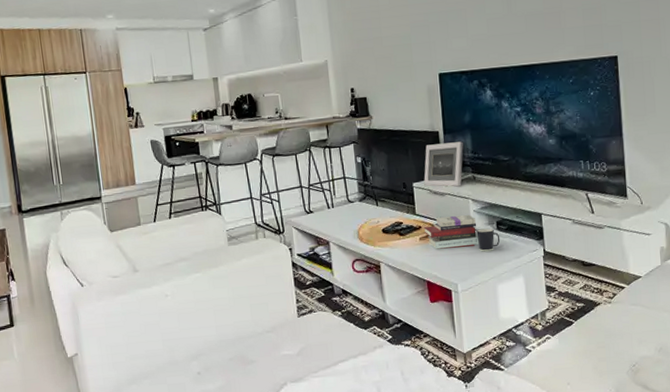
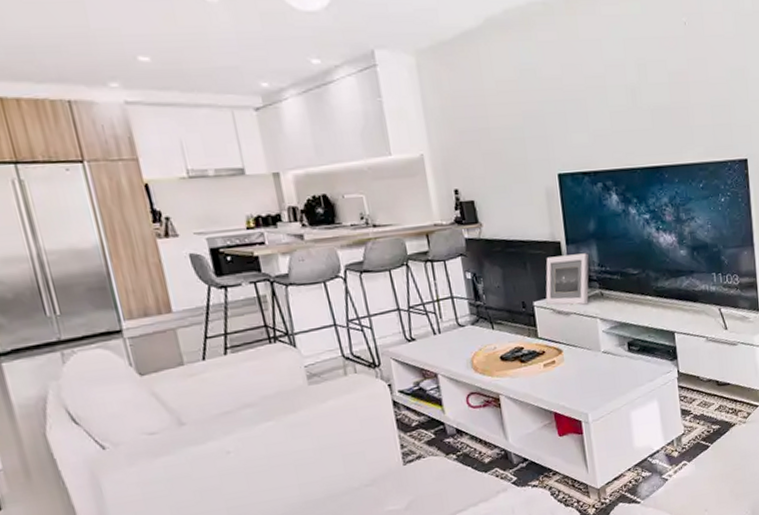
books: present [423,215,479,249] -> none [547,336,609,377]
mug: present [476,228,500,252] -> none [606,350,632,377]

